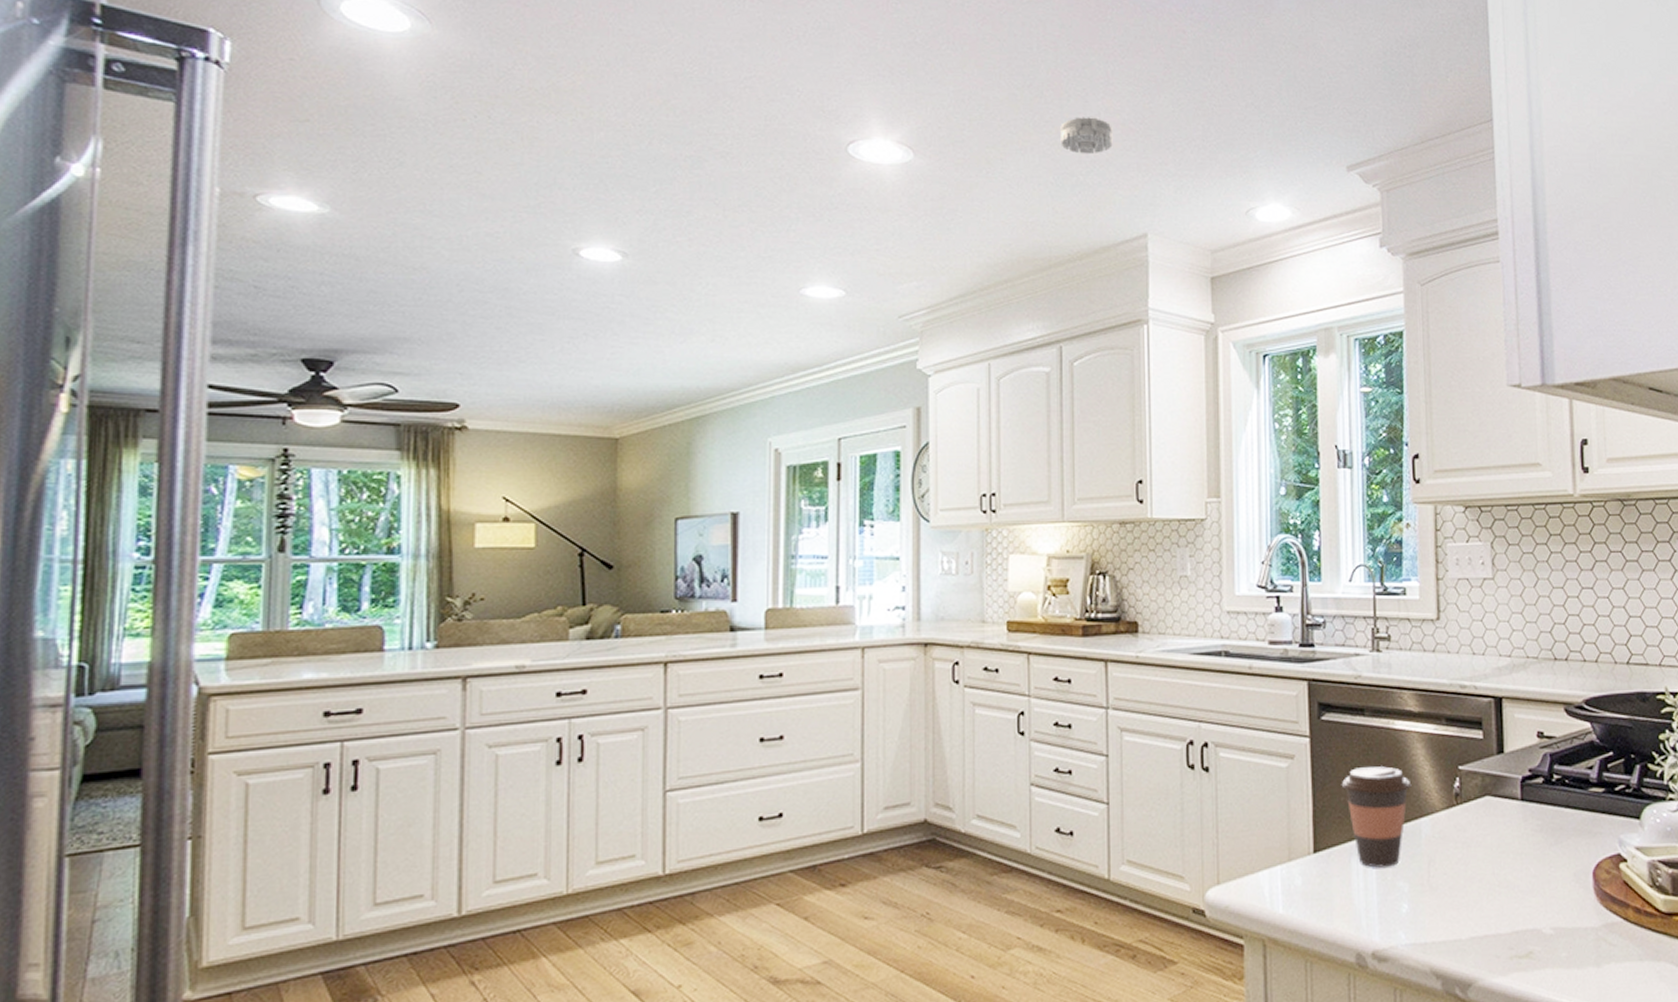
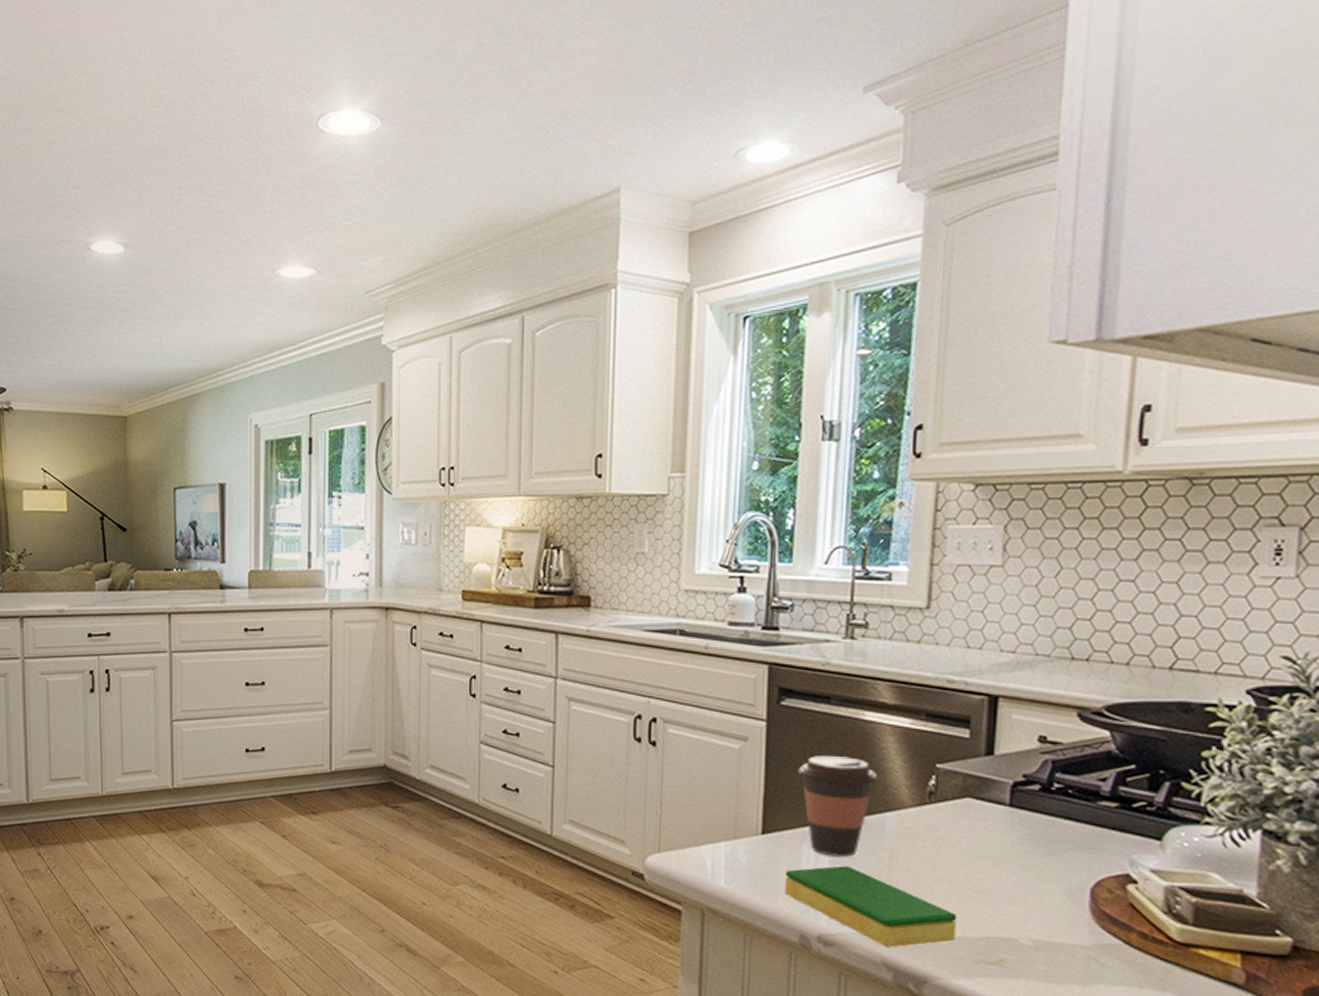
smoke detector: present [1060,117,1113,155] -> none [530,60,587,104]
dish sponge: none [1338,876,1491,955] -> present [785,865,957,948]

